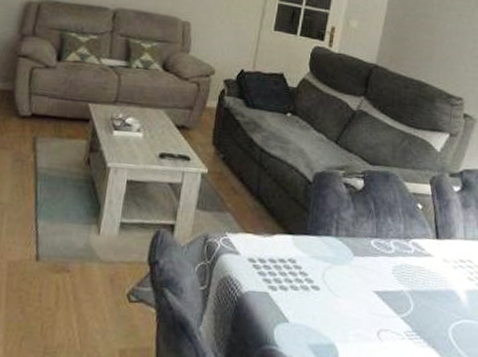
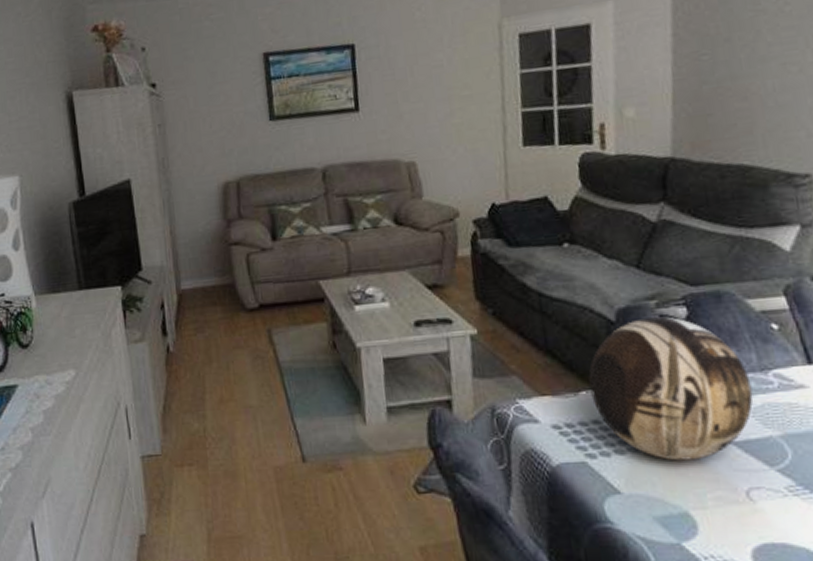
decorative bowl: none [283,183,397,302] -> present [588,316,753,461]

